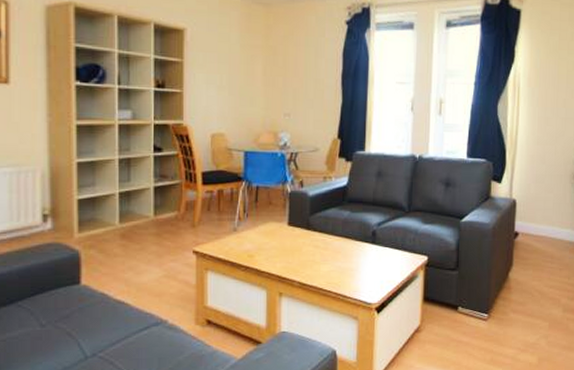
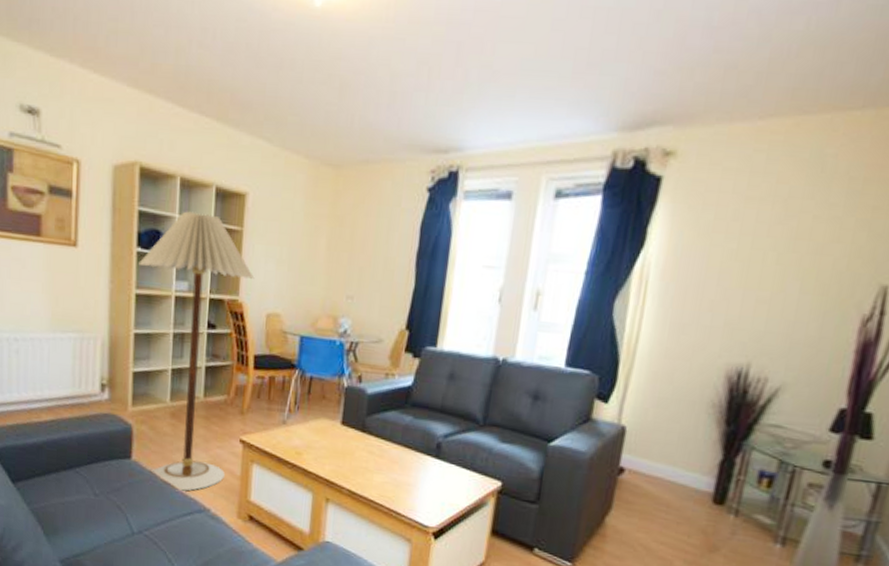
floor lamp: none [78,46,198,309] -> present [139,211,255,491]

